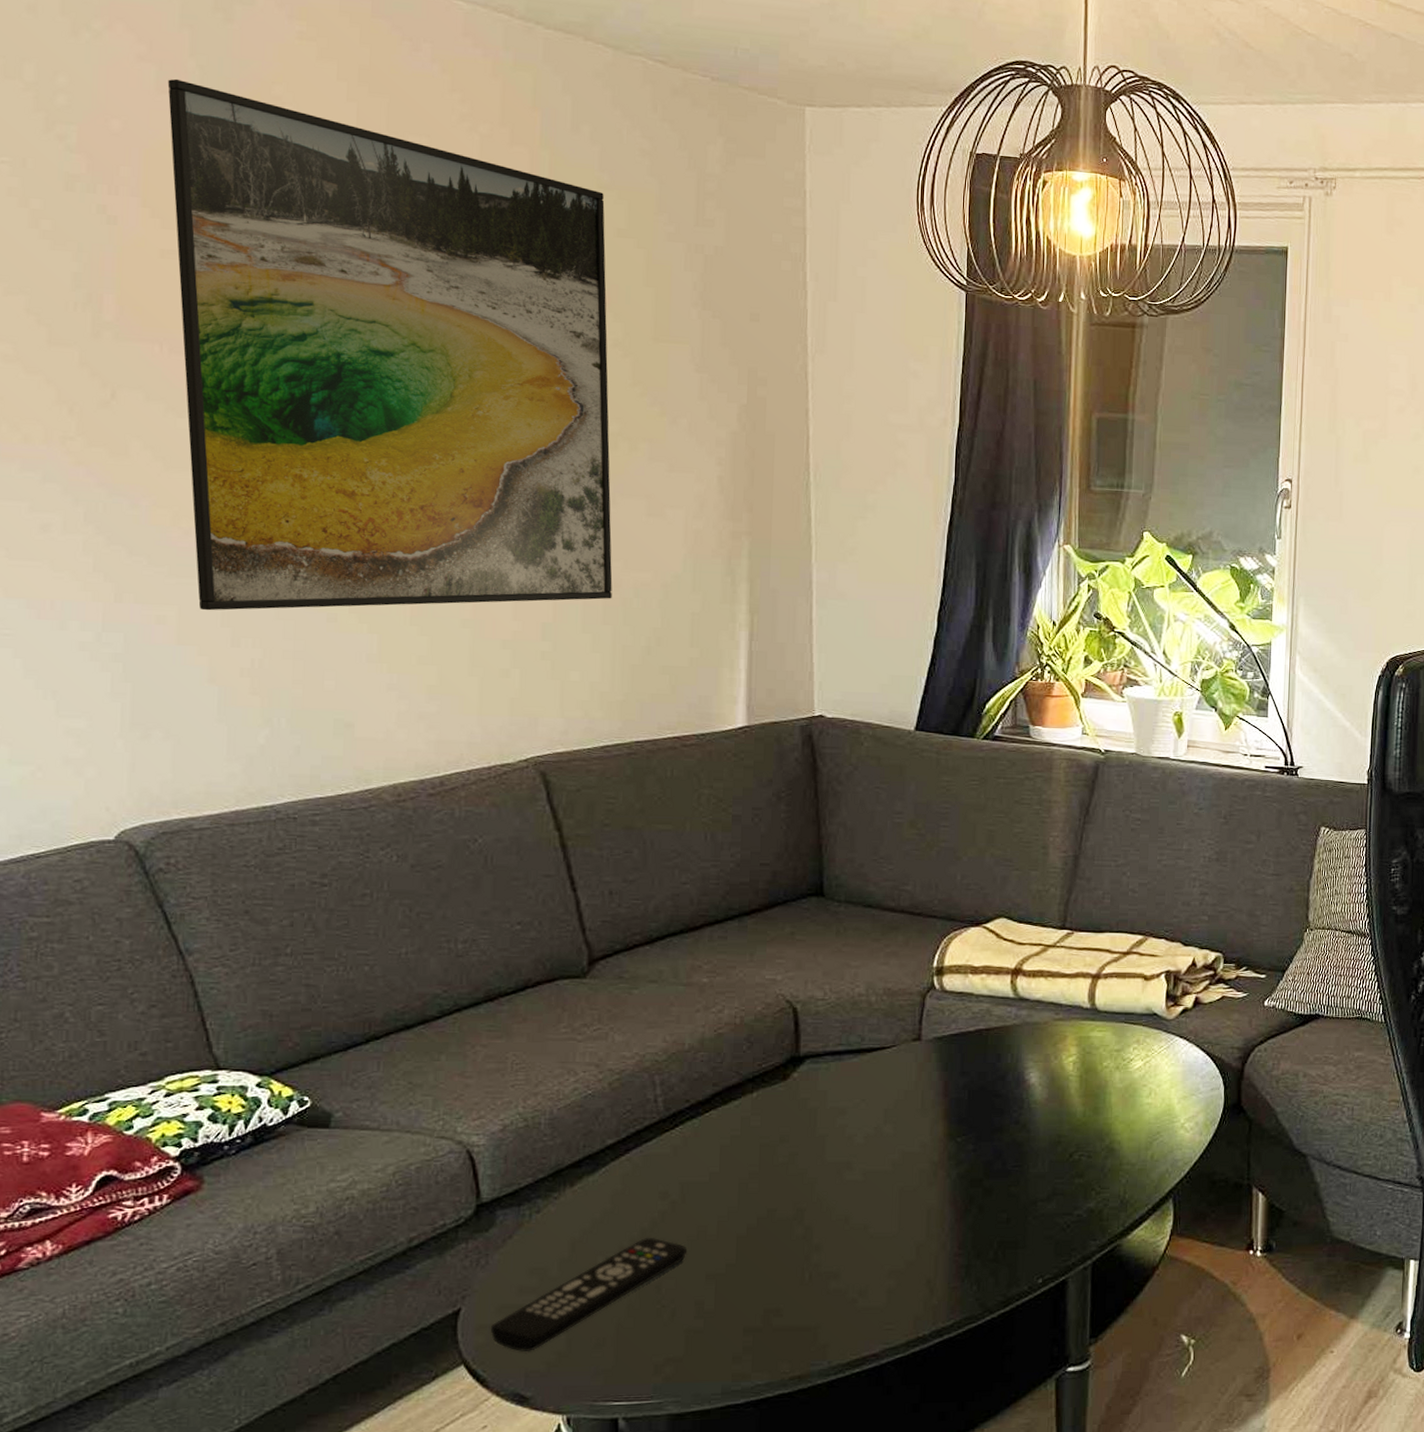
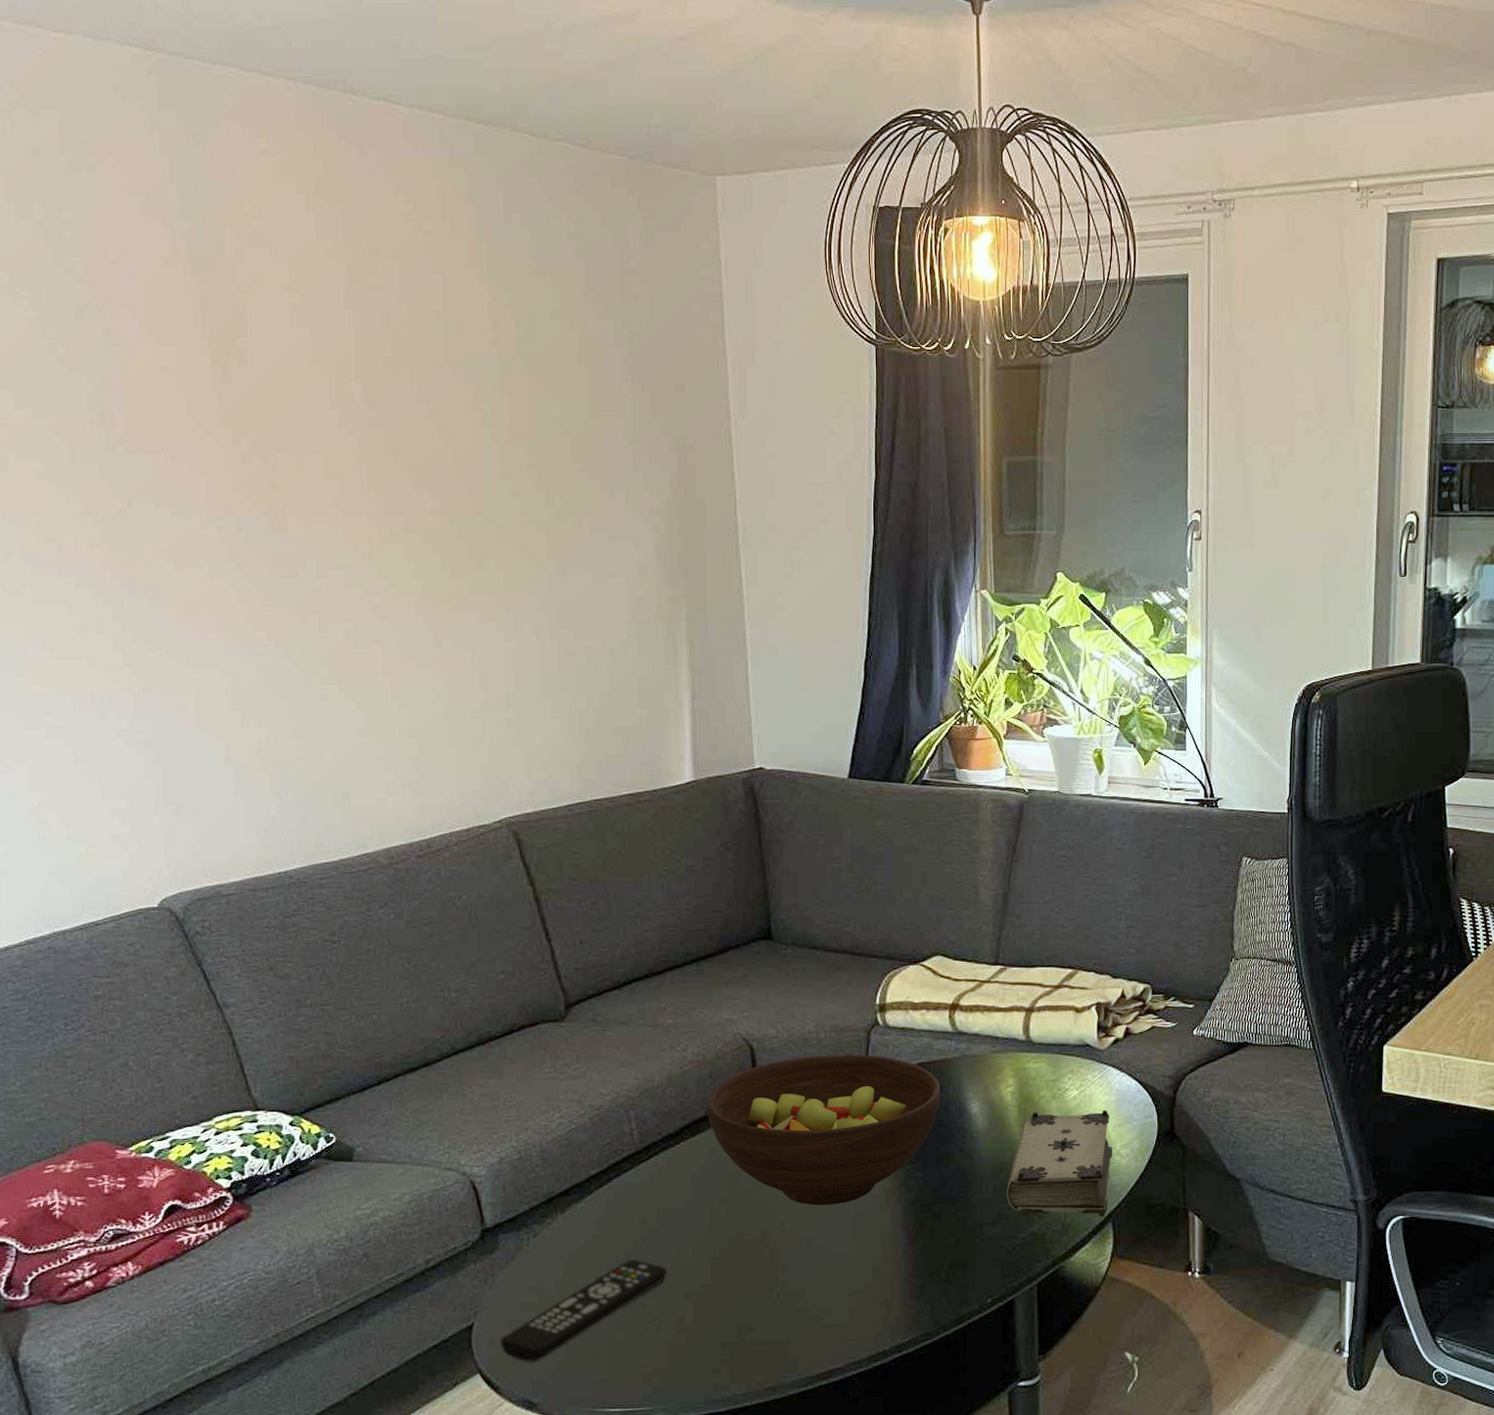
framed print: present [167,78,613,611] -> none [153,205,566,696]
fruit bowl: none [741,1020,998,1179] -> present [706,1055,941,1205]
book: none [1063,1081,1177,1193] -> present [1006,1109,1113,1217]

